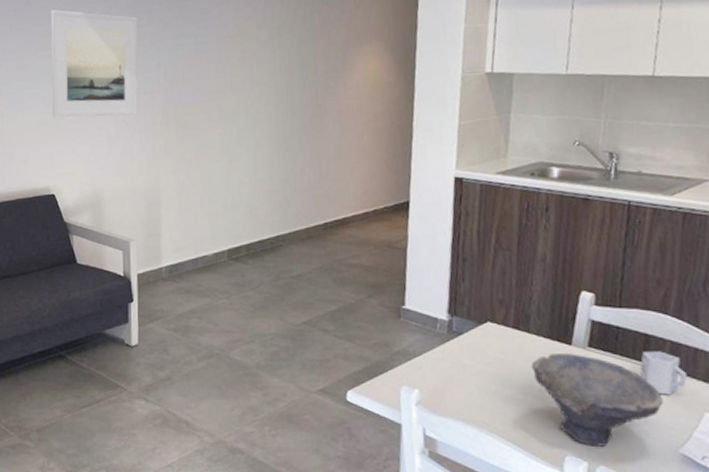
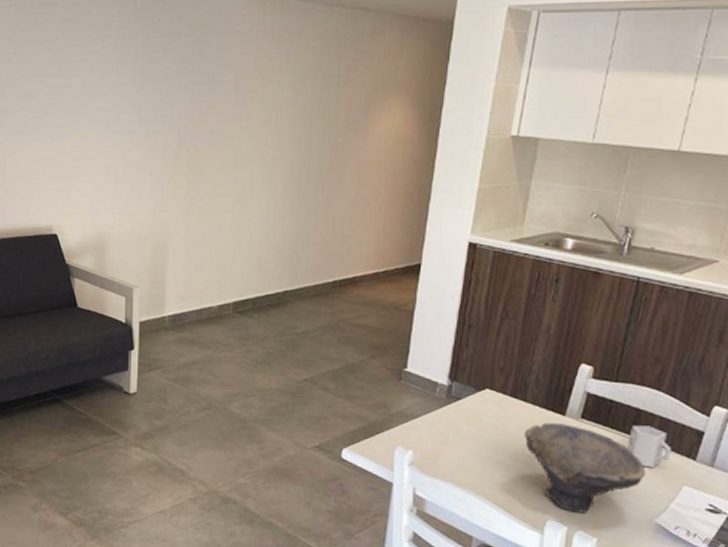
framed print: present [51,9,138,118] -> none [58,34,153,156]

